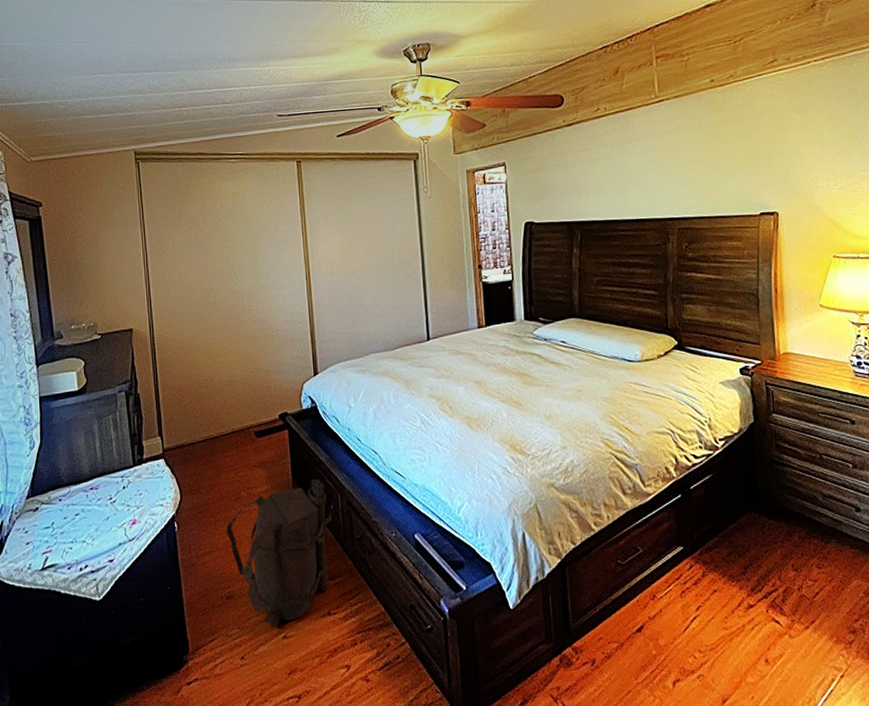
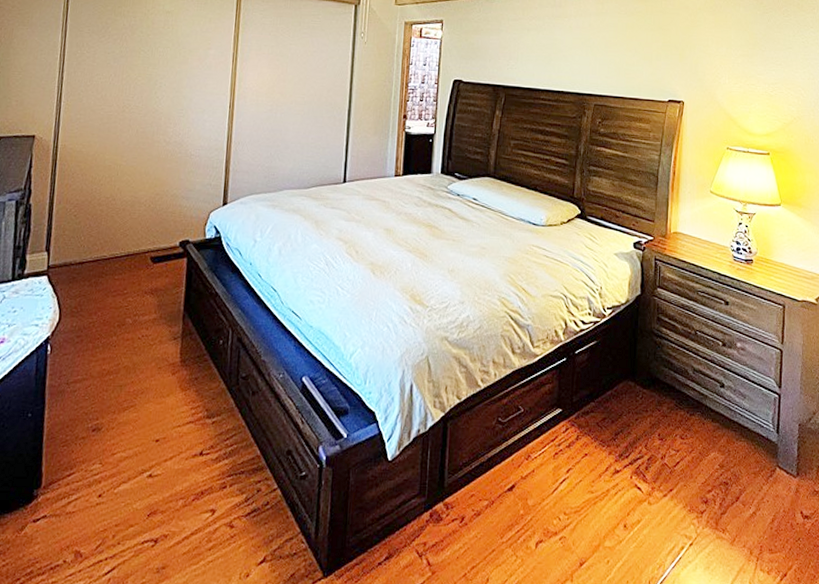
backpack: present [226,479,332,629] -> none [103,312,220,467]

